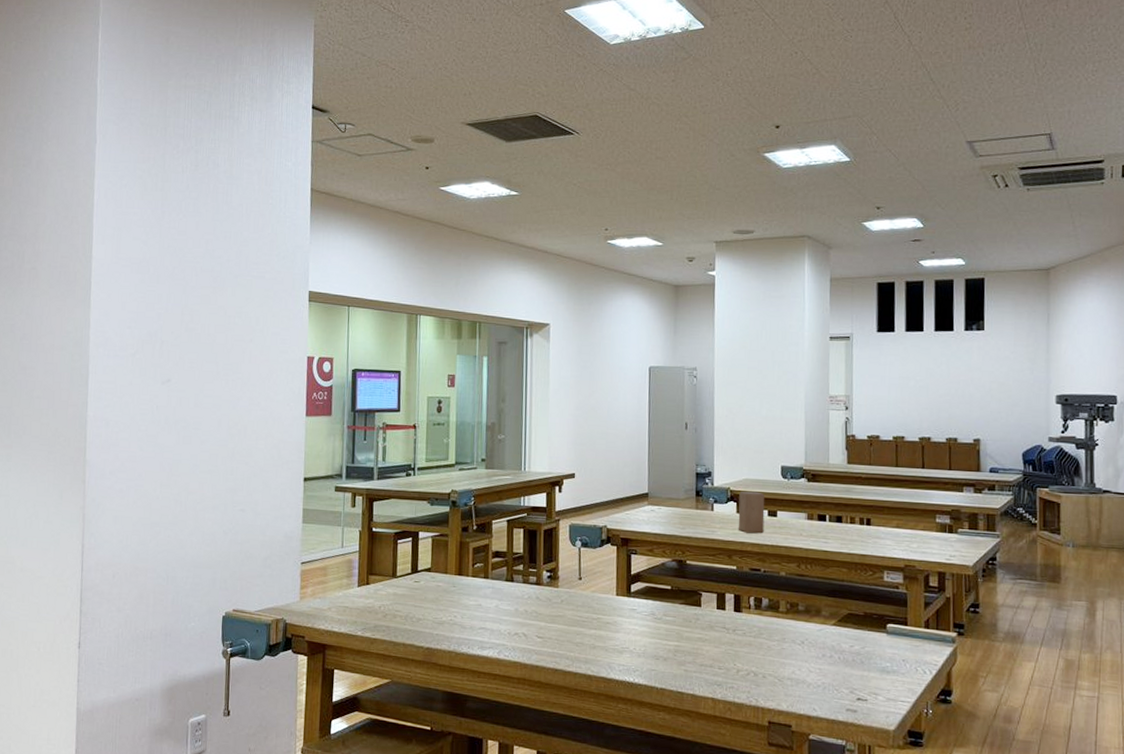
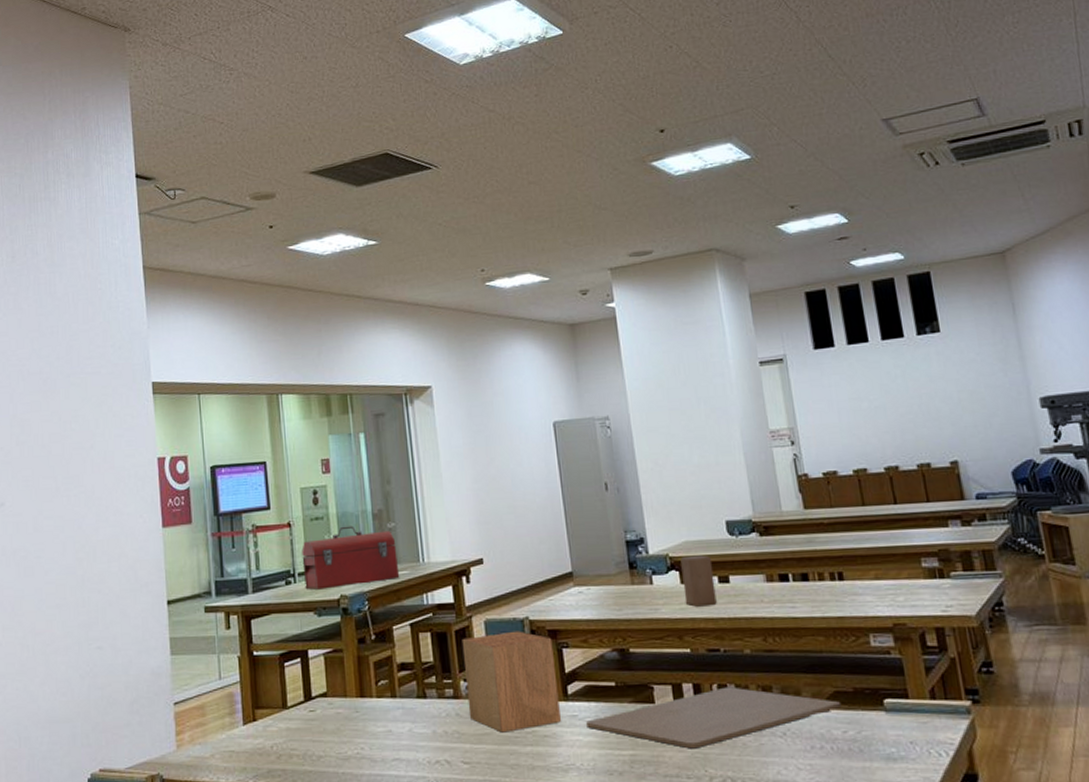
toolbox: none [422,433,504,484] -> present [302,525,400,591]
wooden block: none [547,535,624,617] -> present [462,631,561,733]
wooden board: none [643,600,853,647] -> present [586,687,842,749]

